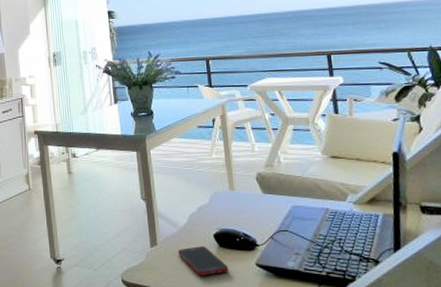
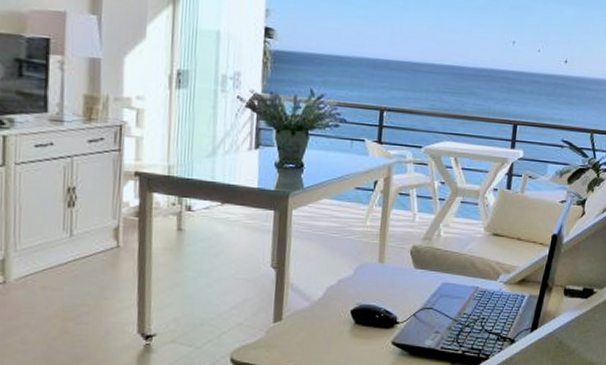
cell phone: present [178,246,229,276] -> none [306,322,362,354]

